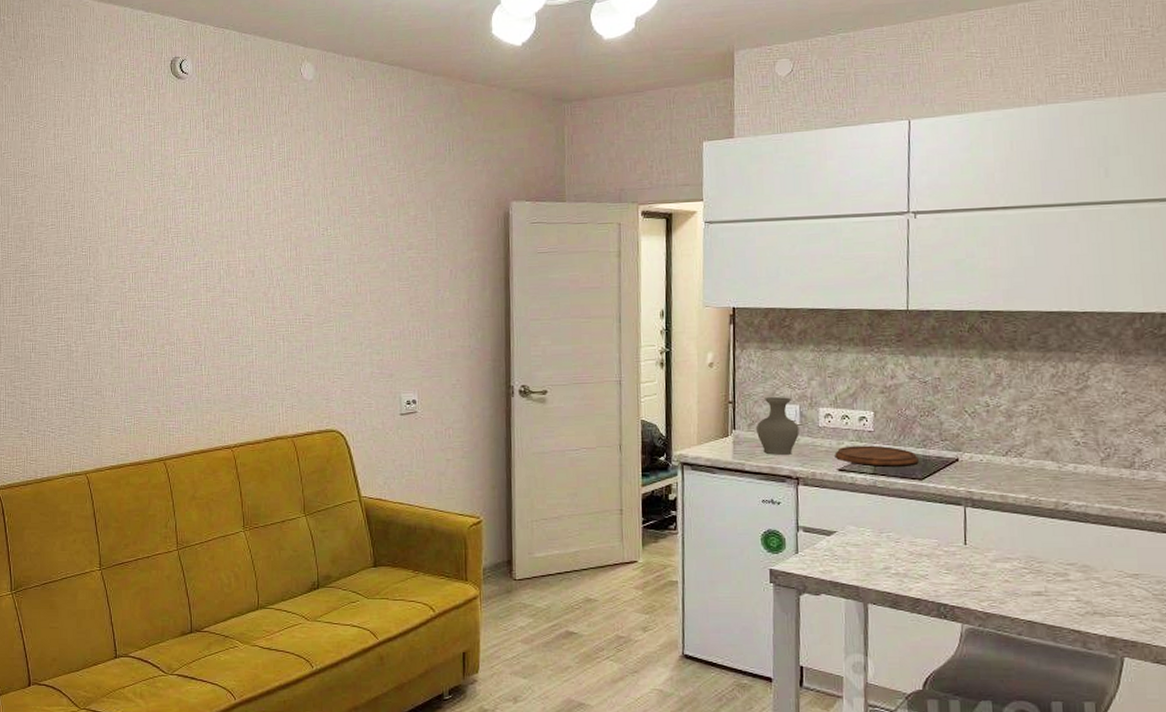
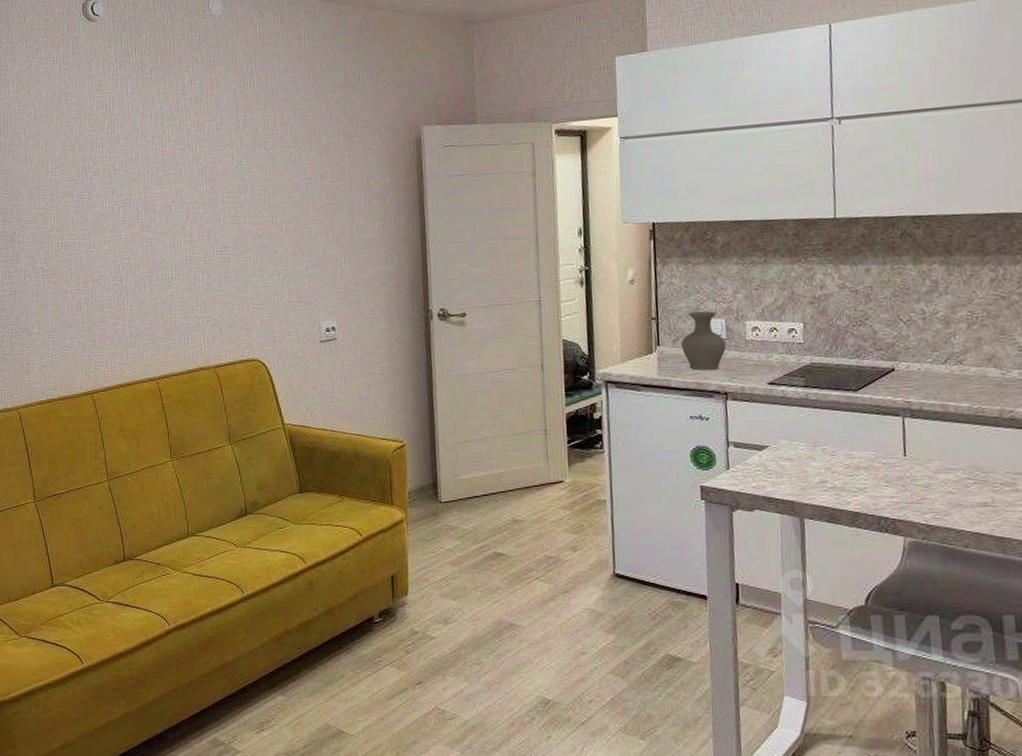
cutting board: present [835,445,919,467] -> none [764,357,853,379]

